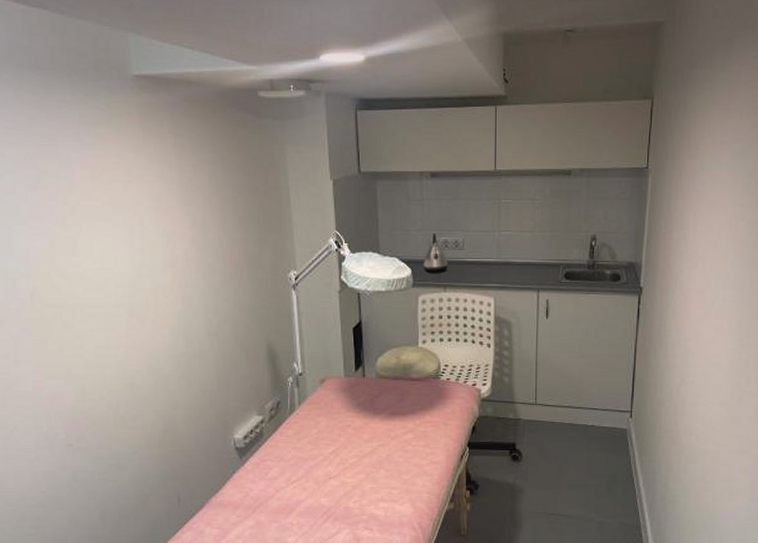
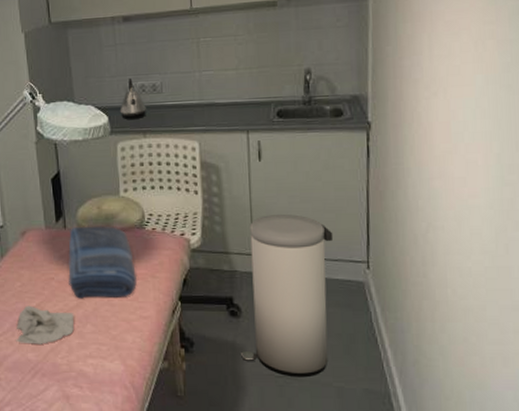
tissue: none [310,452,369,490] -> present [16,305,74,344]
towel: none [365,375,429,445] -> present [68,226,137,299]
pedal bin: none [519,368,605,515] -> present [241,214,334,378]

